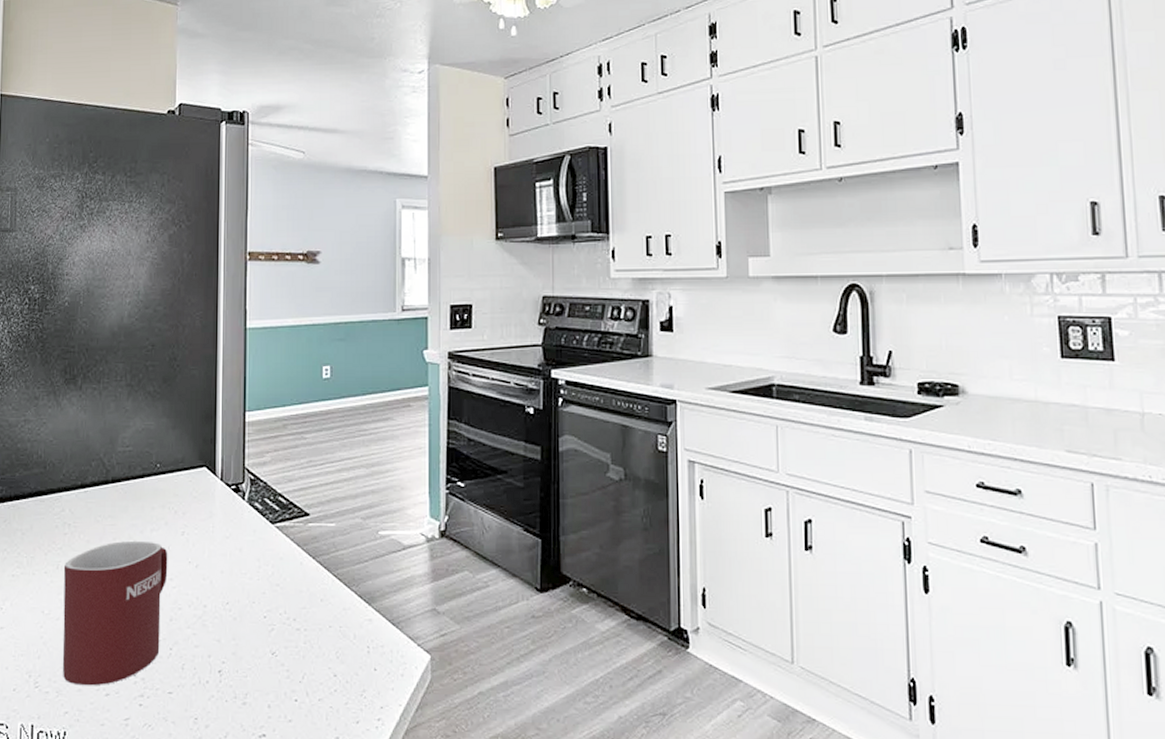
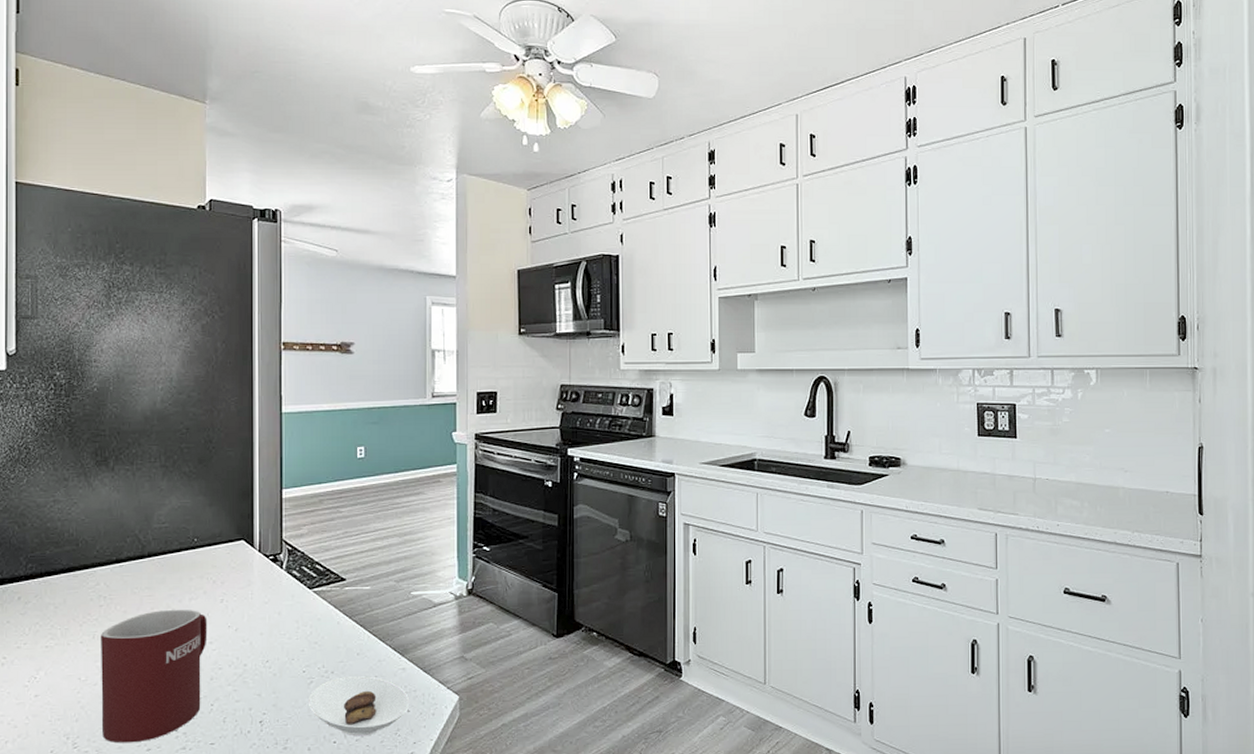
saucer: none [269,625,377,696] -> present [309,676,410,737]

